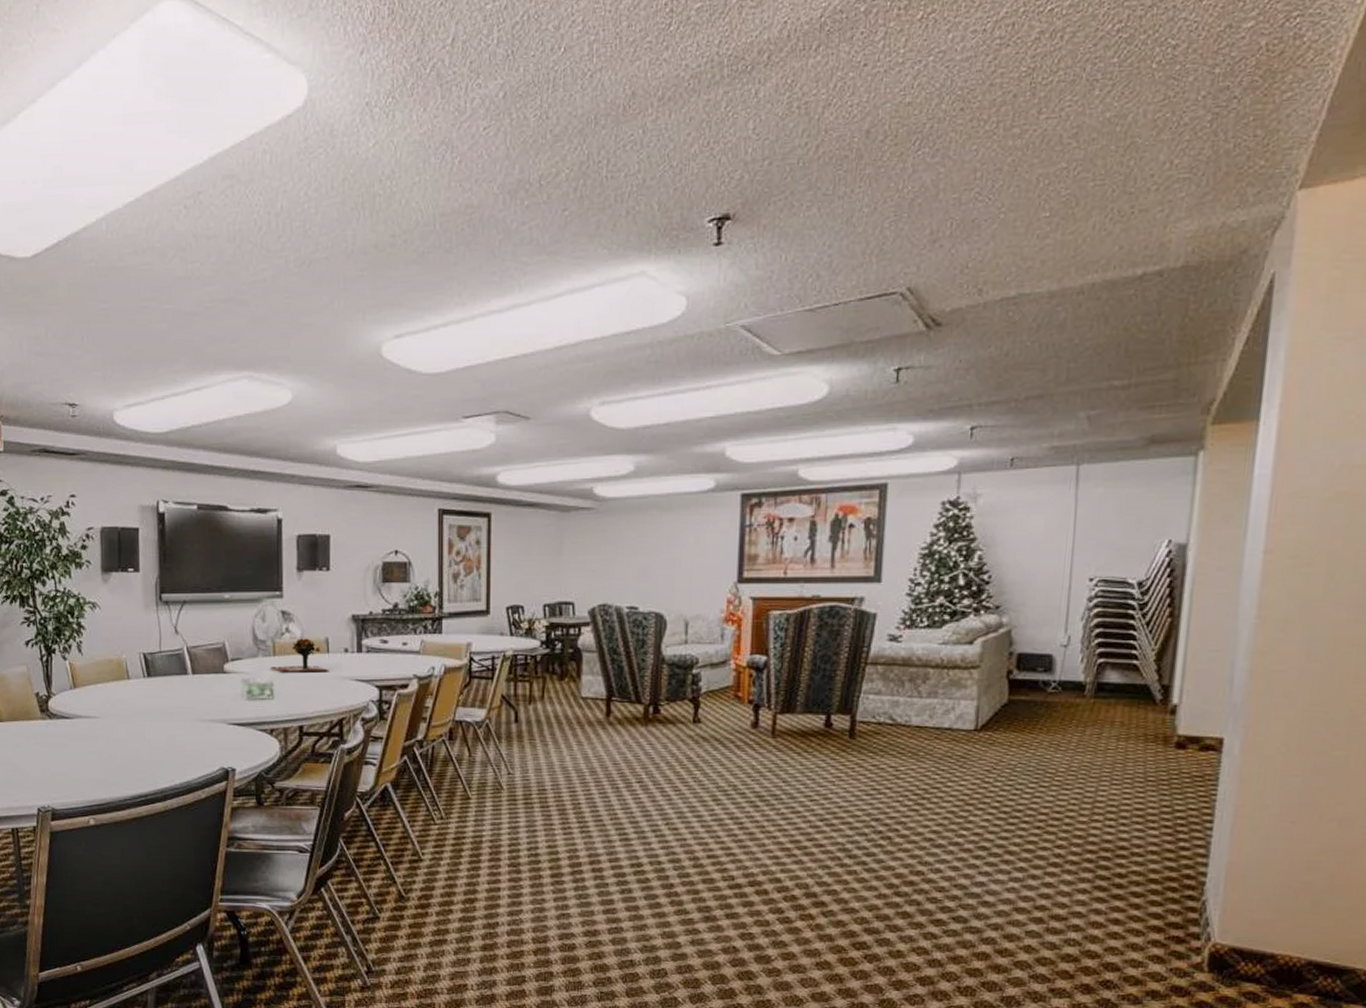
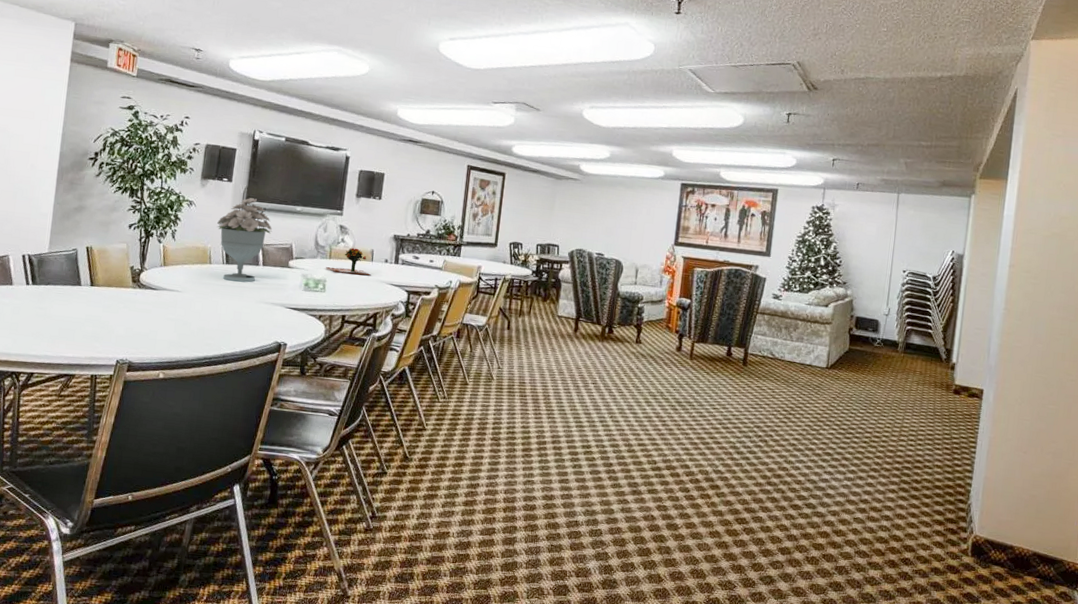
bouquet: none [129,589,198,699] -> present [217,198,273,283]

